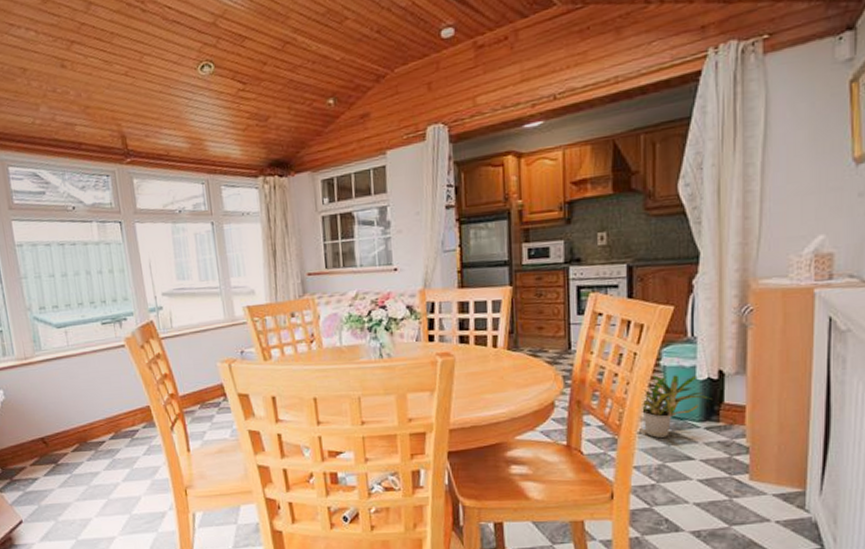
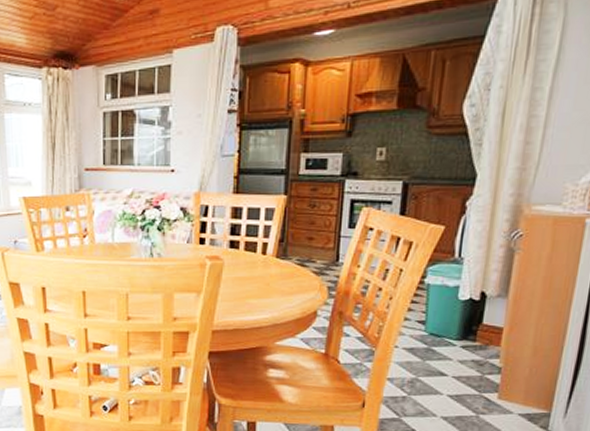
potted plant: present [642,375,713,439] -> none [401,292,472,354]

